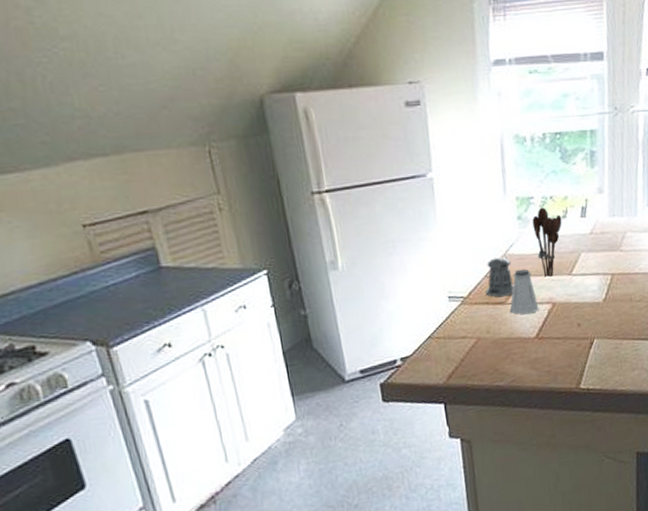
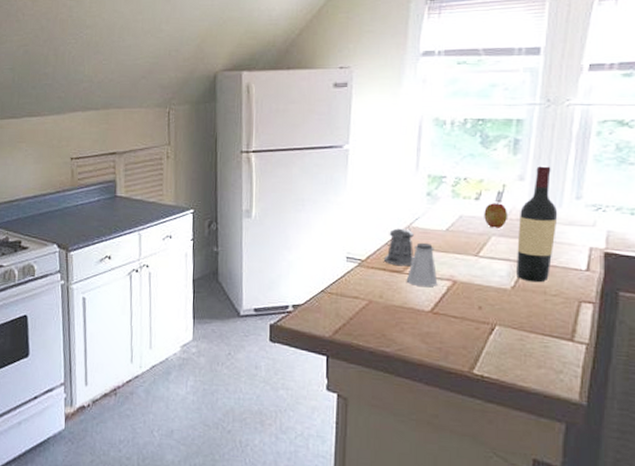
utensil holder: present [532,207,562,278] -> none [442,187,474,256]
apple: none [572,214,594,245] -> present [484,199,508,228]
wine bottle: none [602,176,635,292] -> present [517,166,558,283]

